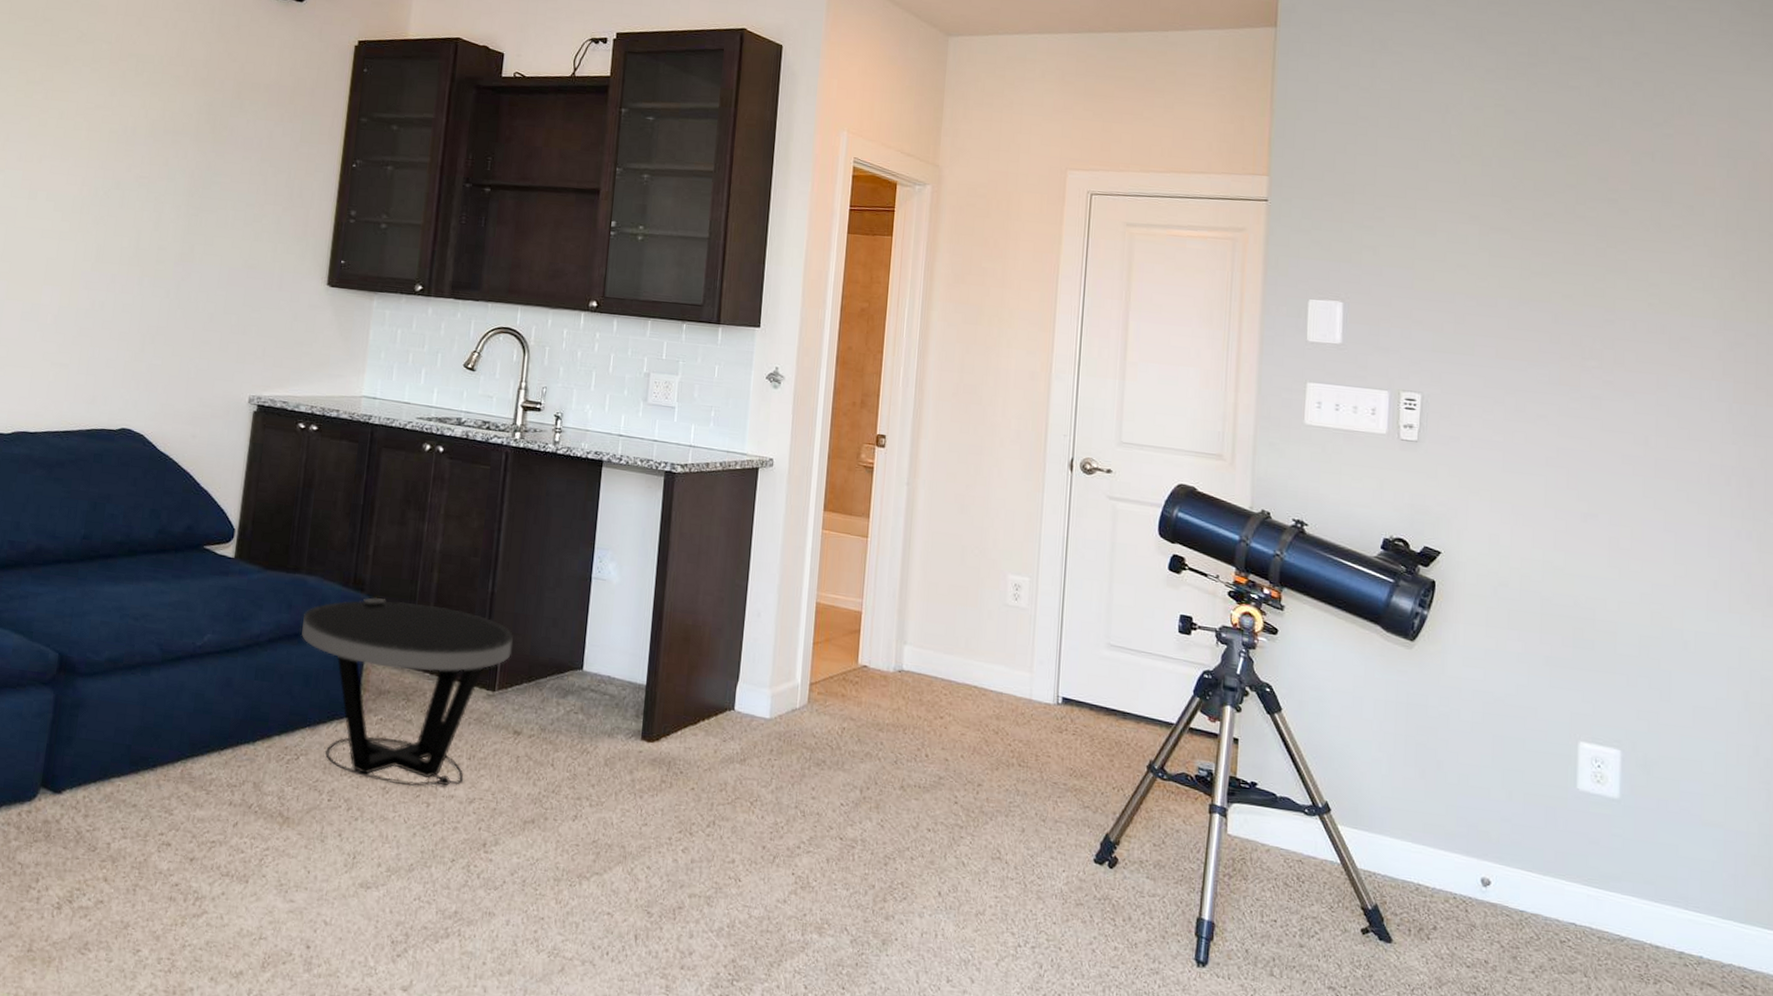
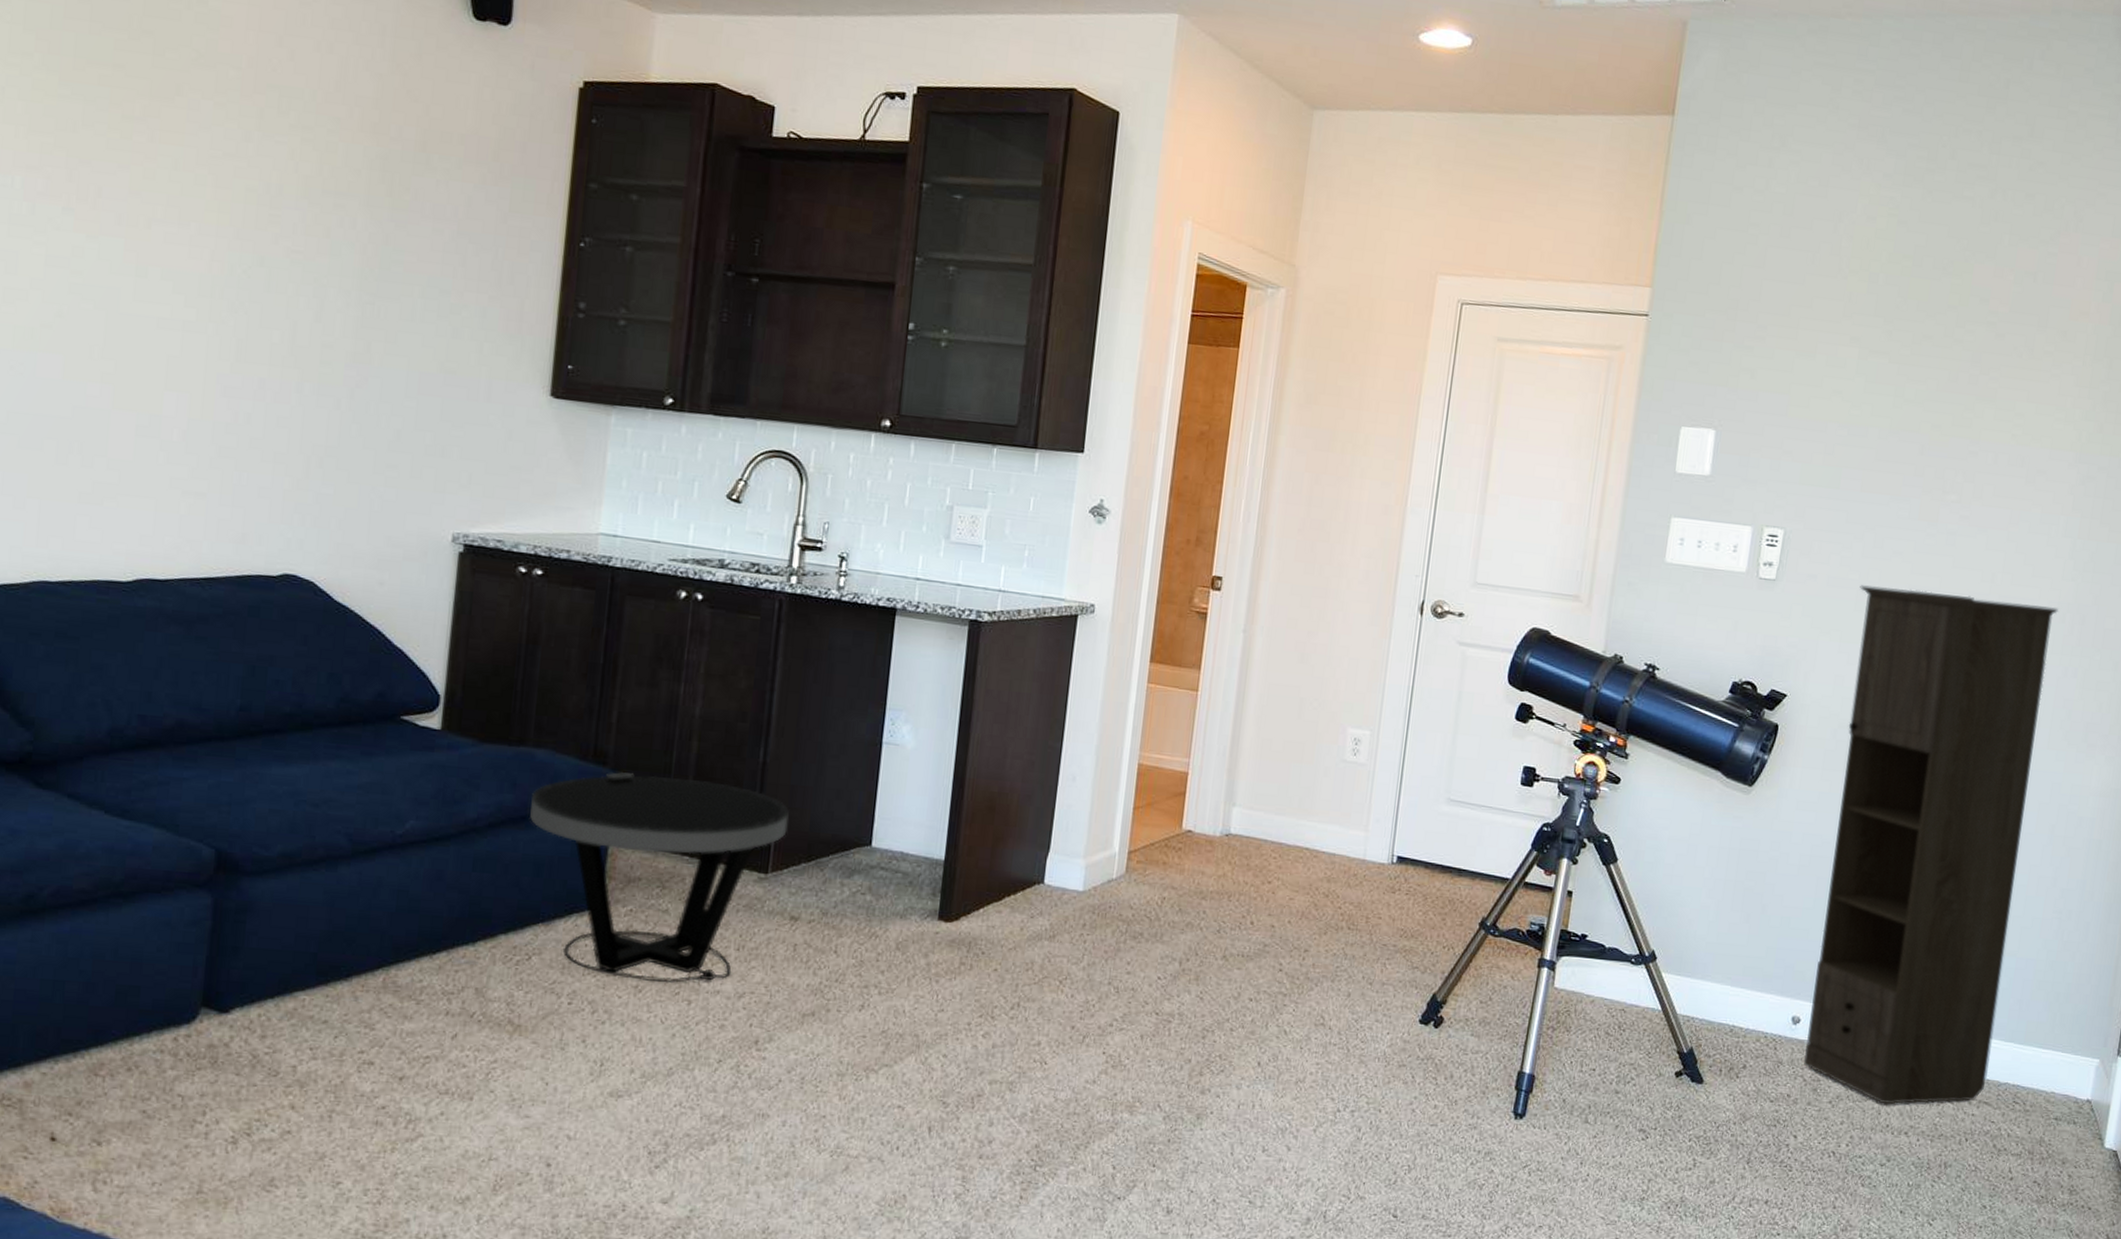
storage cabinet: none [1499,447,1722,982] -> present [1804,585,2058,1105]

